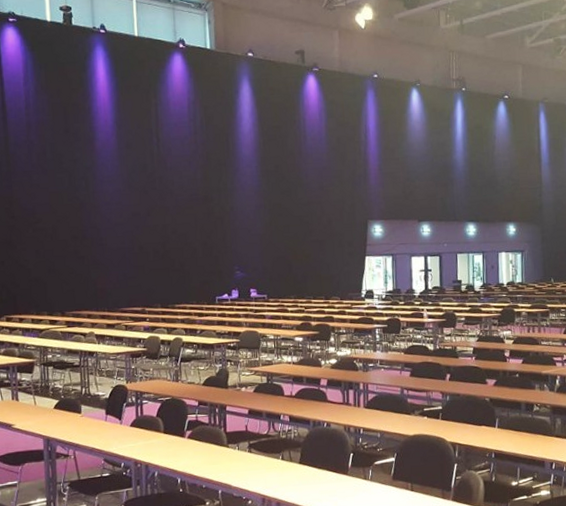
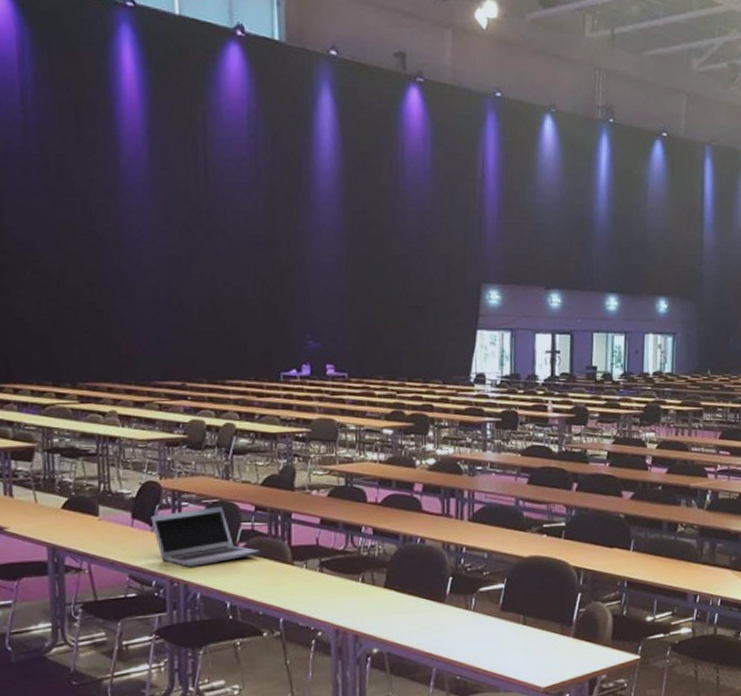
laptop: none [120,402,203,451] -> present [151,505,260,567]

